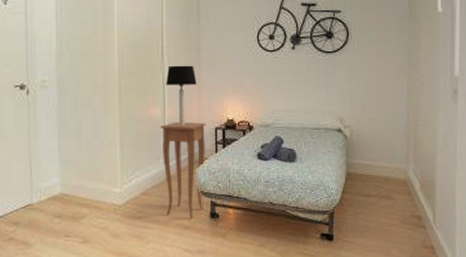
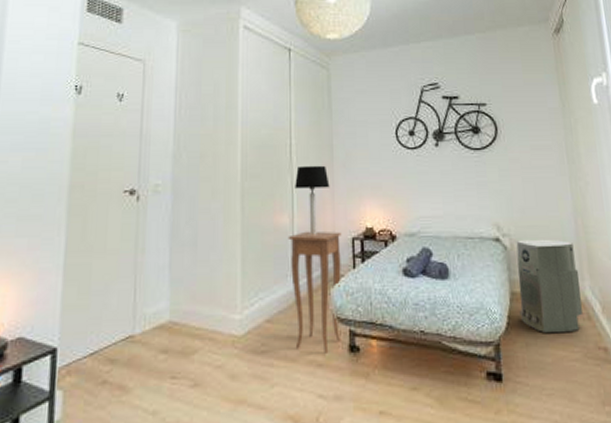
air purifier: none [352,130,406,205] -> present [516,239,583,334]

